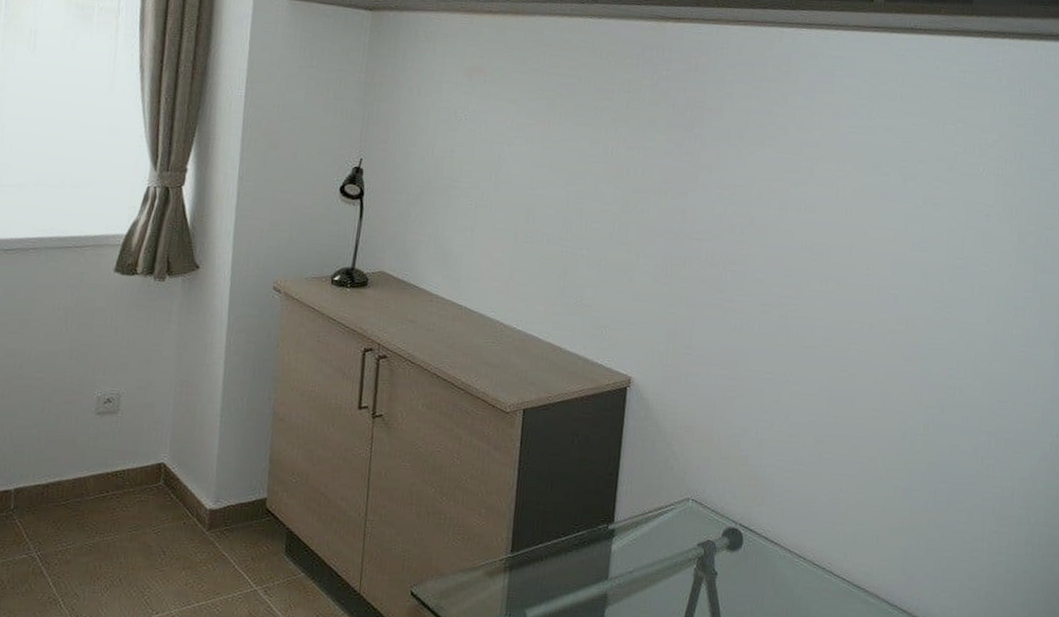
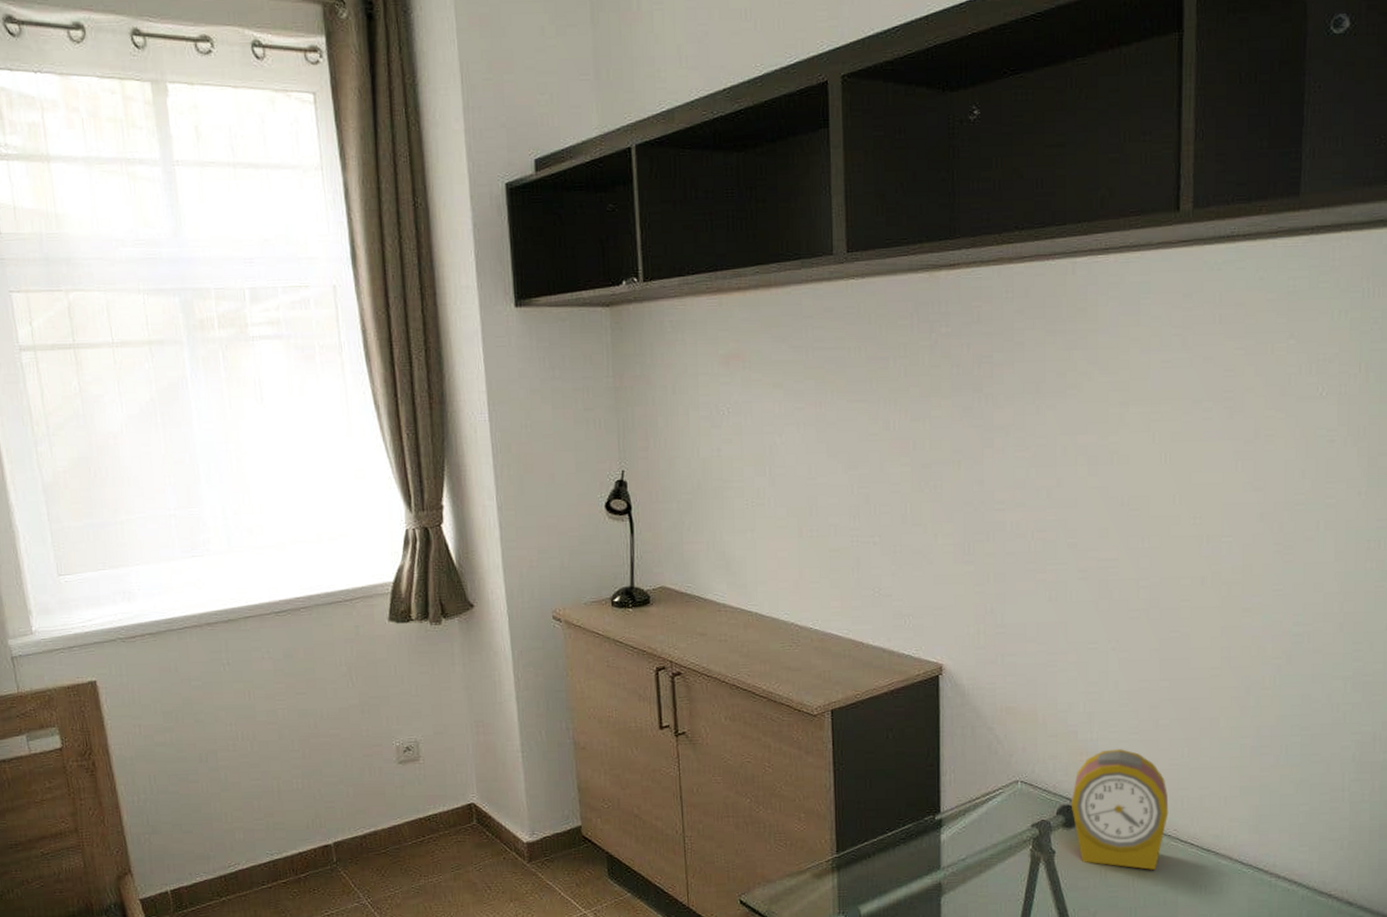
alarm clock: none [735,477,826,601] -> present [1070,748,1169,870]

